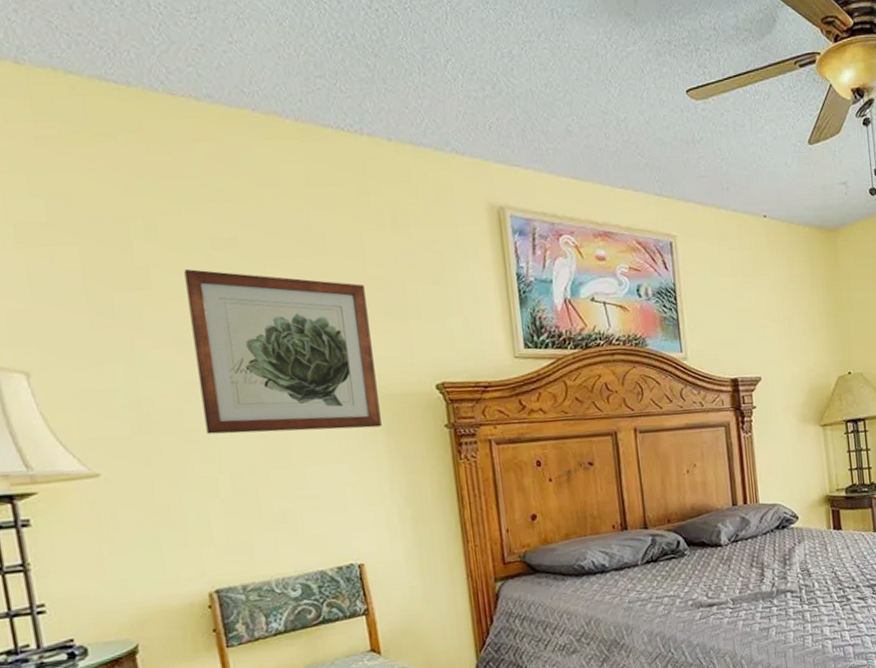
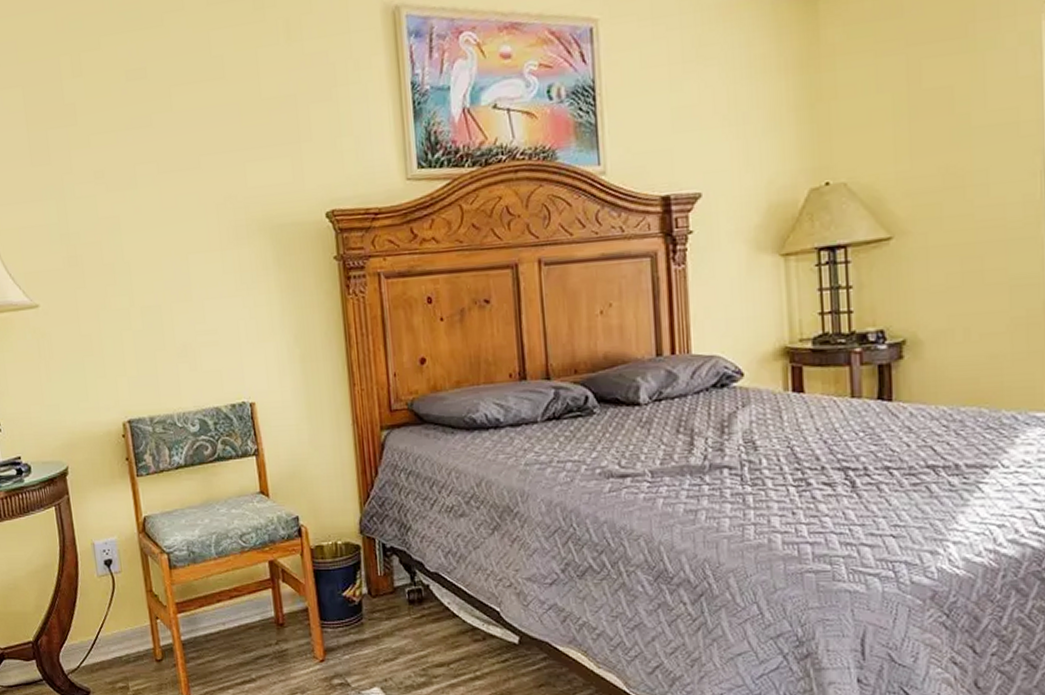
wall art: present [184,269,382,435] -> none [103,102,273,268]

